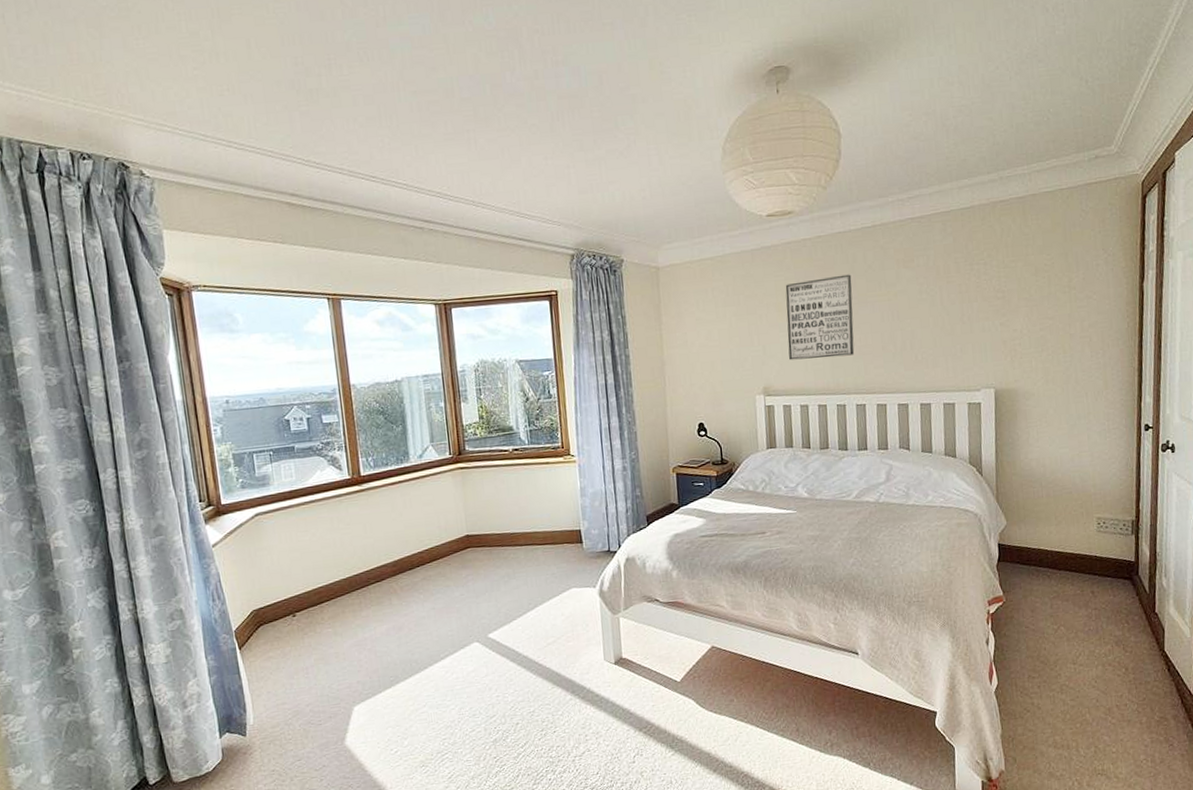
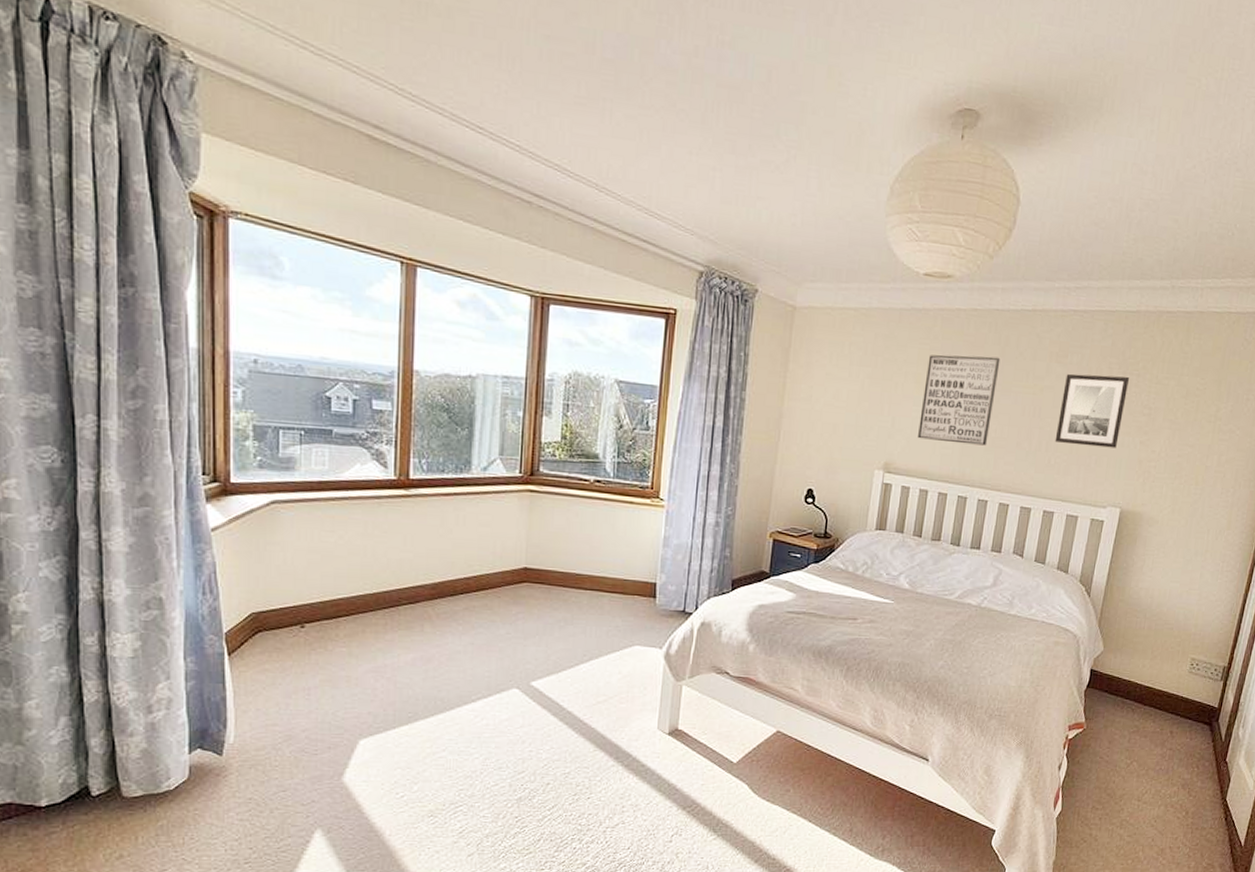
wall art: none [916,266,979,339] -> present [1054,373,1129,448]

